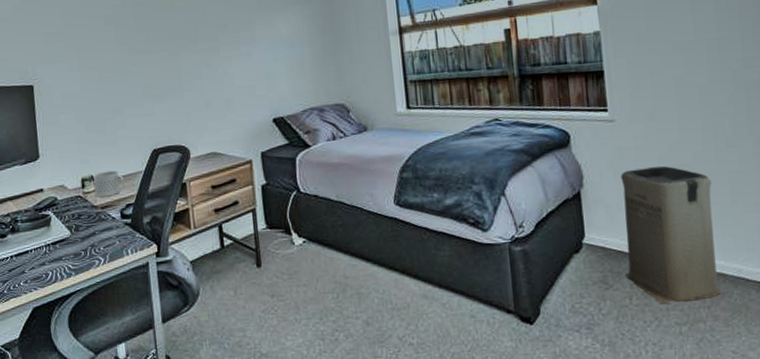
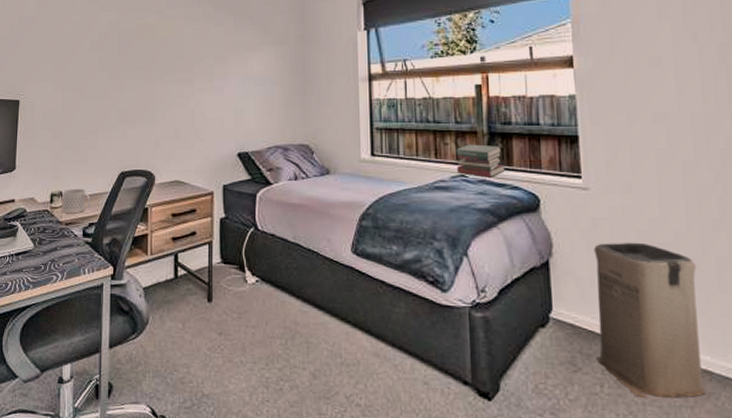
books: none [488,87,536,120] -> present [456,144,505,178]

